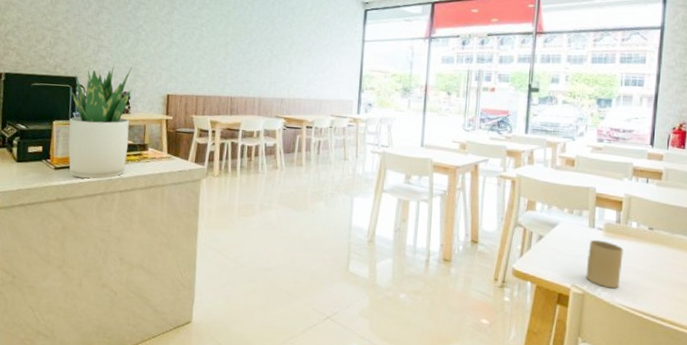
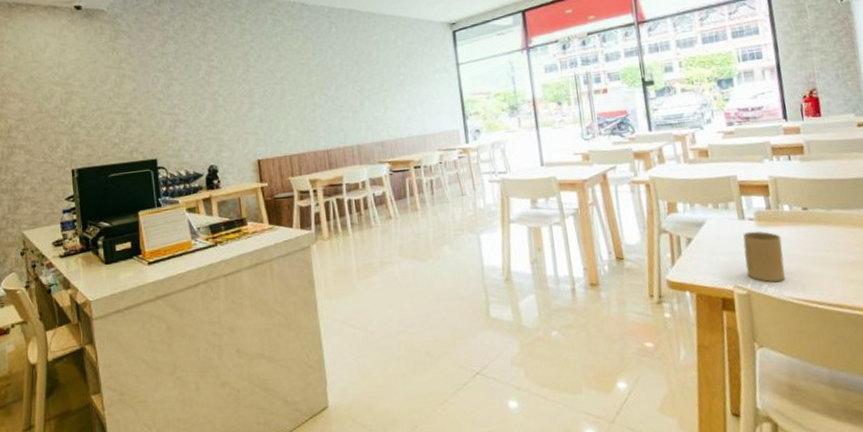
planter: present [68,65,132,180] -> none [151,137,226,270]

